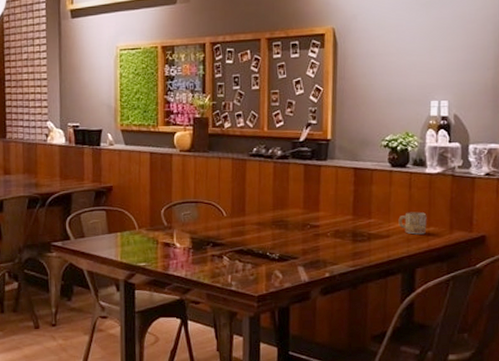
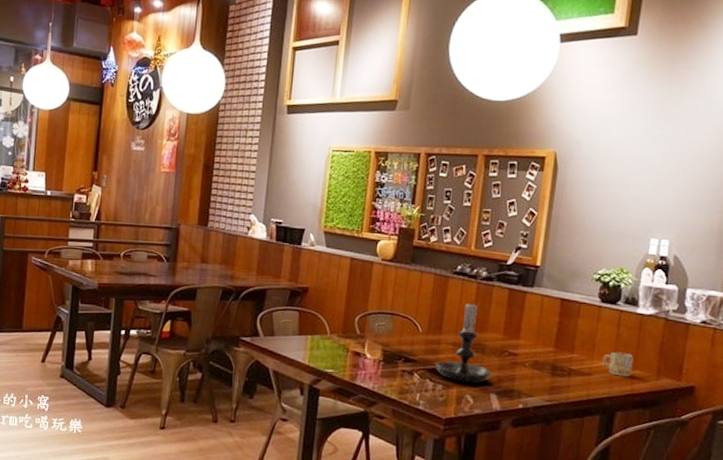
candle holder: none [241,178,297,259] -> present [434,299,492,383]

